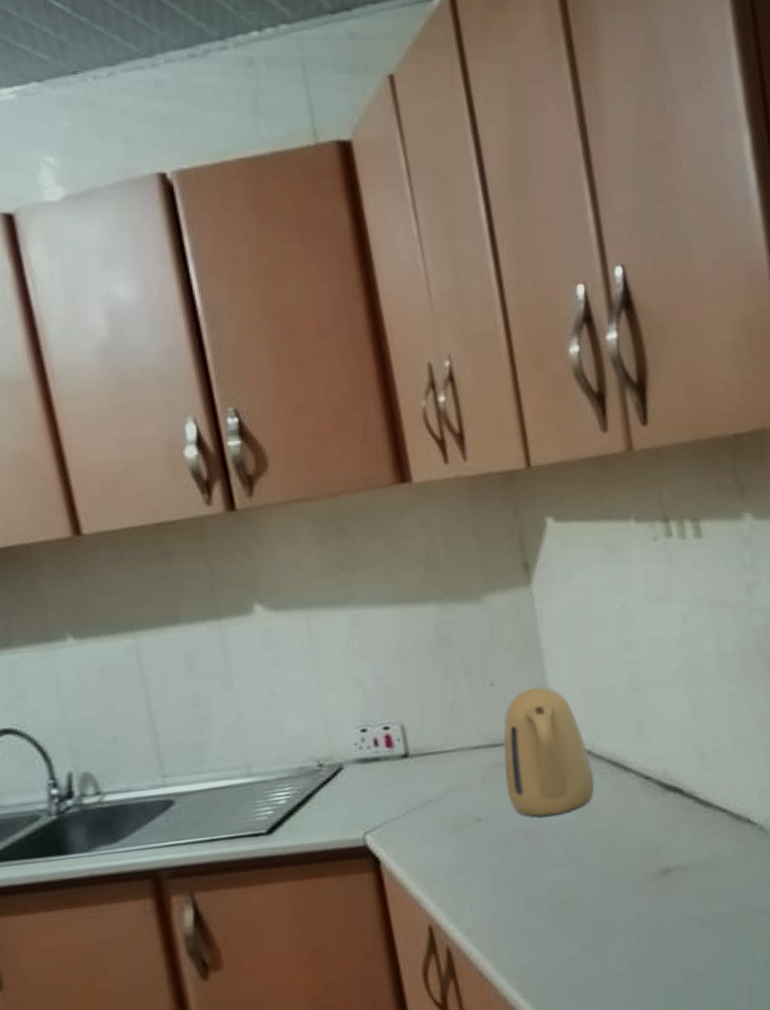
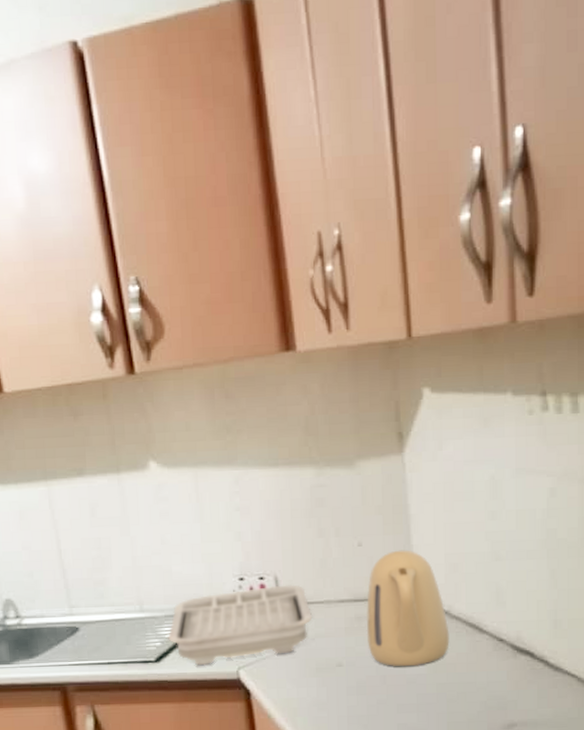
dish rack: none [281,732,445,834] -> present [168,584,313,666]

